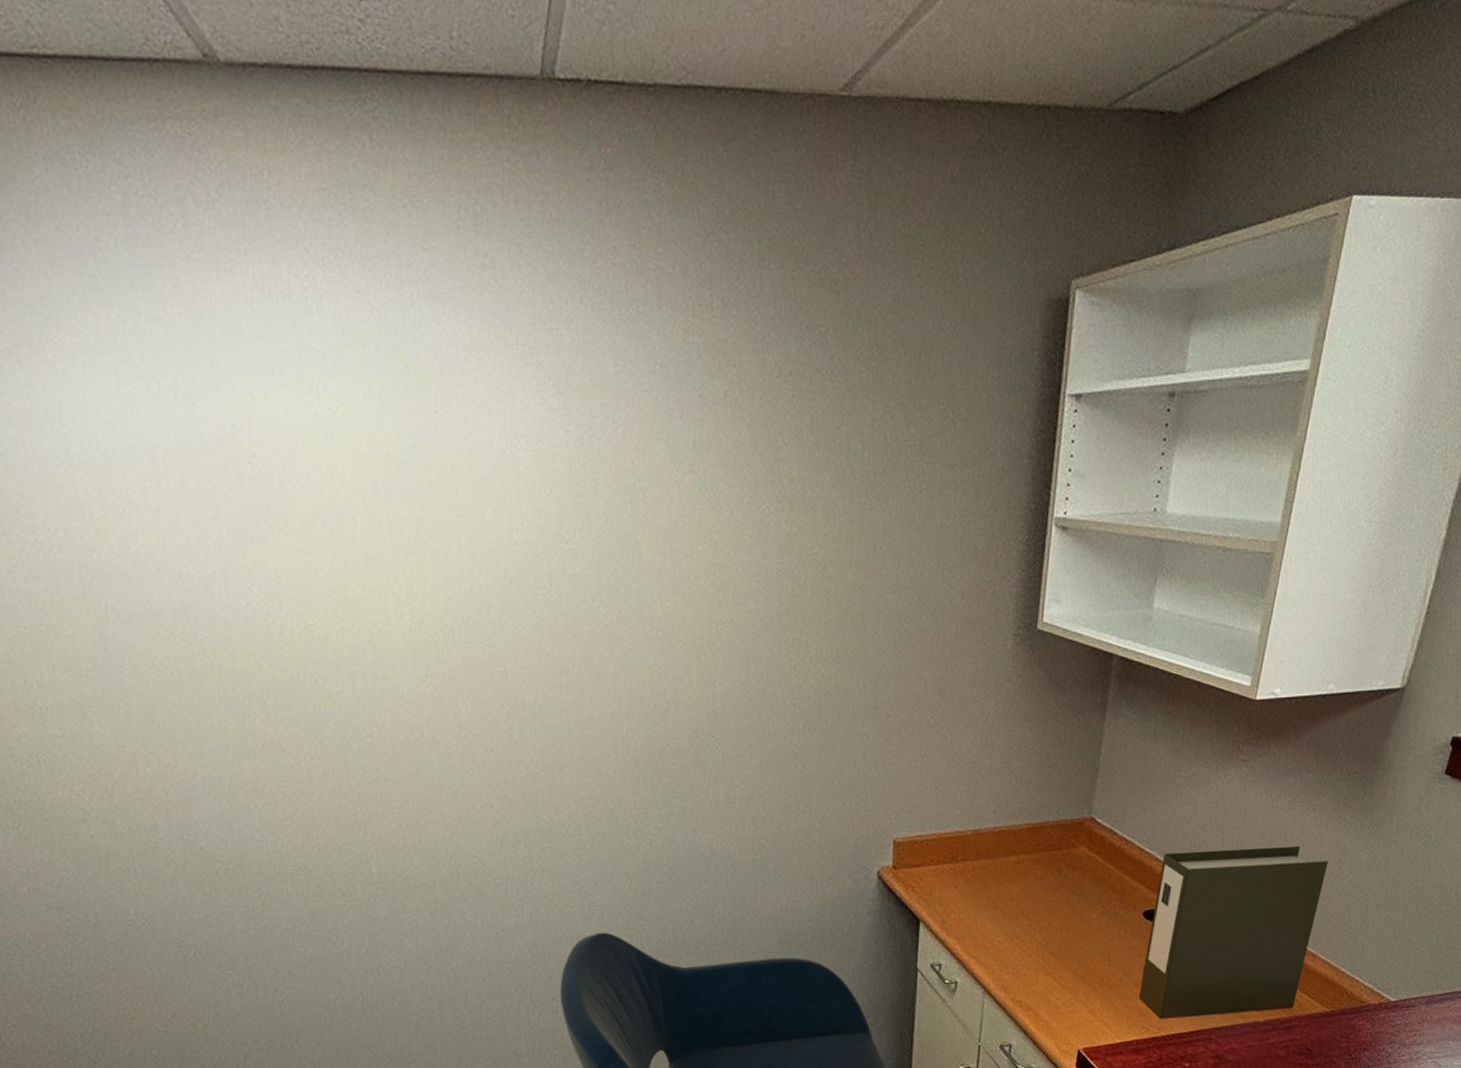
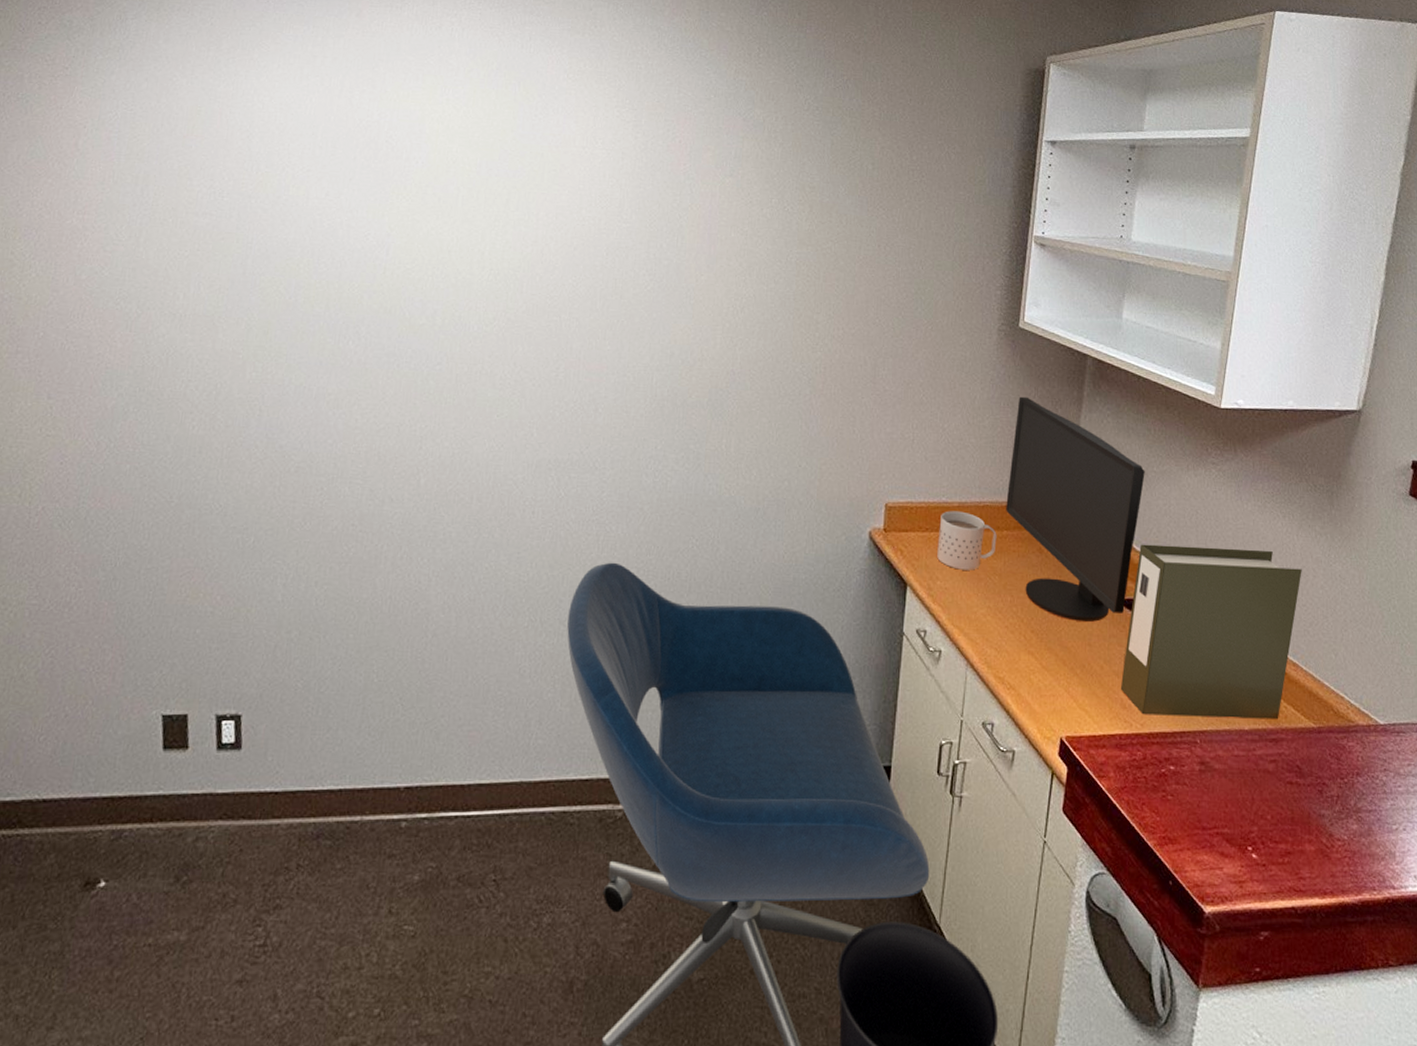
mug: none [951,839,1014,900] -> present [937,510,997,570]
computer monitor: none [1023,708,1172,938] -> present [1006,396,1145,623]

